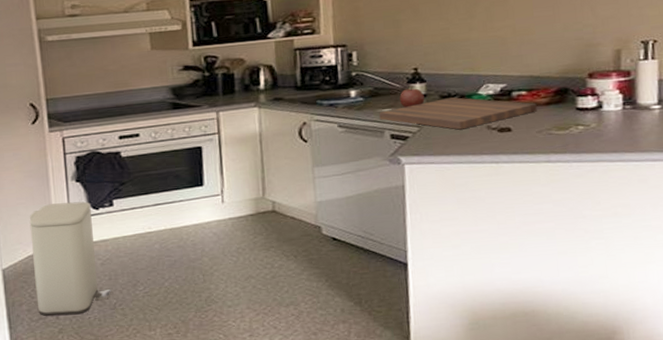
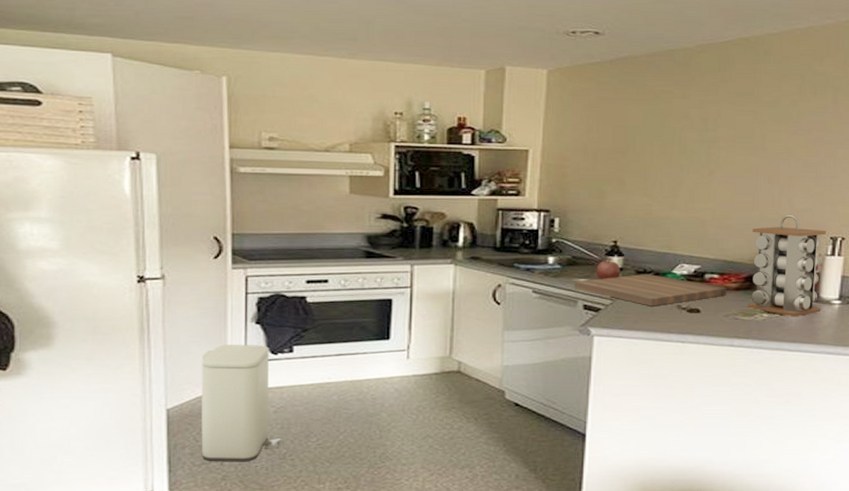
spice rack: none [557,22,641,126] -> present [748,214,826,316]

